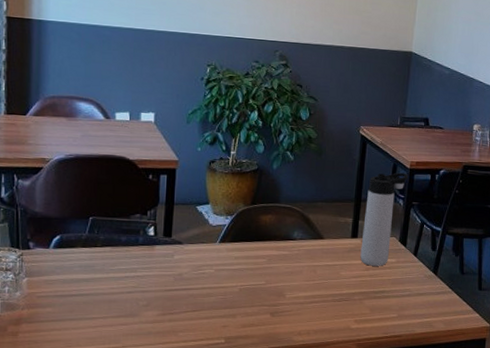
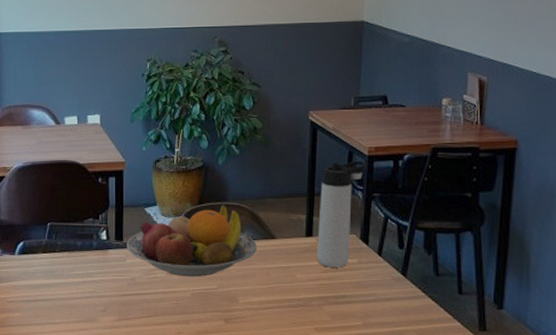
fruit bowl: none [175,206,306,274] -> present [126,204,257,277]

